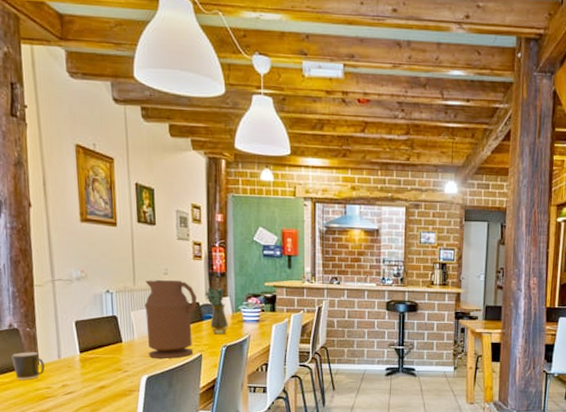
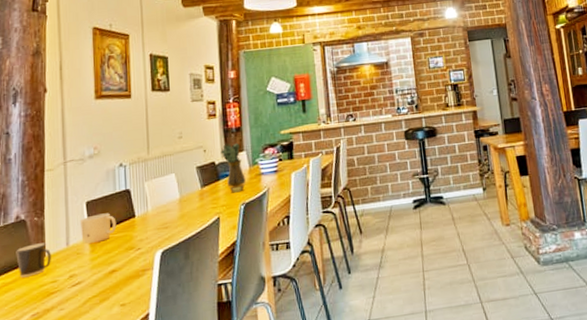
mug: none [69,334,105,360] -> present [79,213,117,245]
water jug: present [144,280,197,359] -> none [158,142,213,229]

